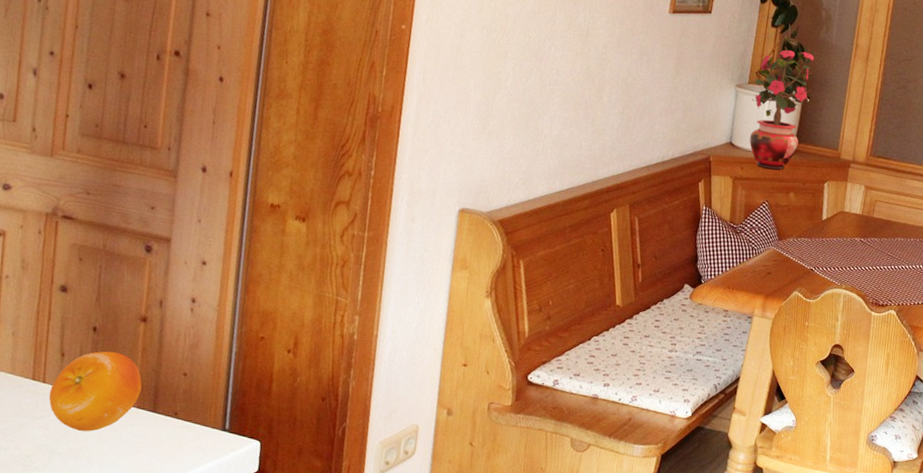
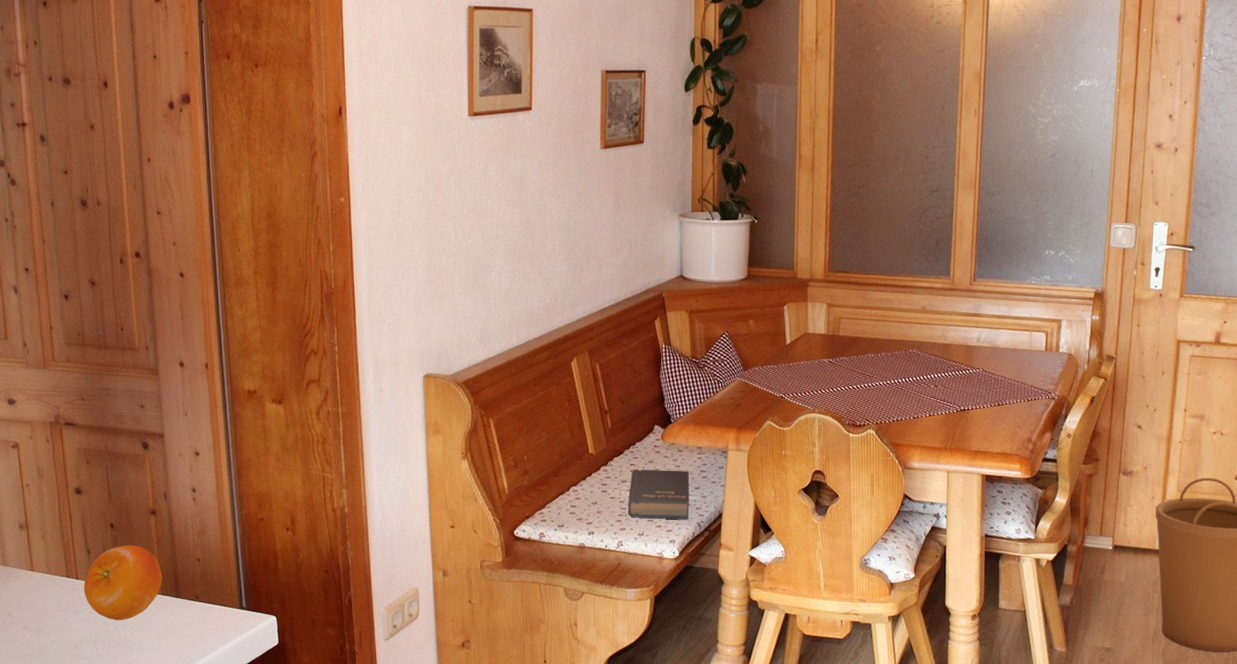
book: none [645,325,713,381] -> present [627,469,689,520]
potted flower: present [745,47,814,170] -> none [689,167,758,299]

